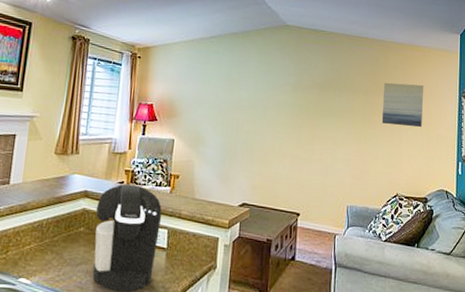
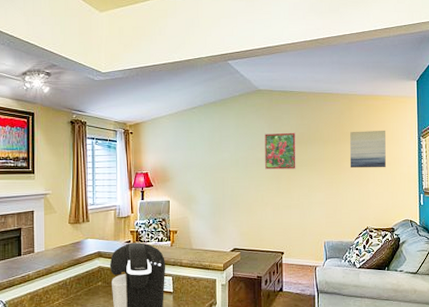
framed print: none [286,74,324,118] -> present [265,132,296,170]

